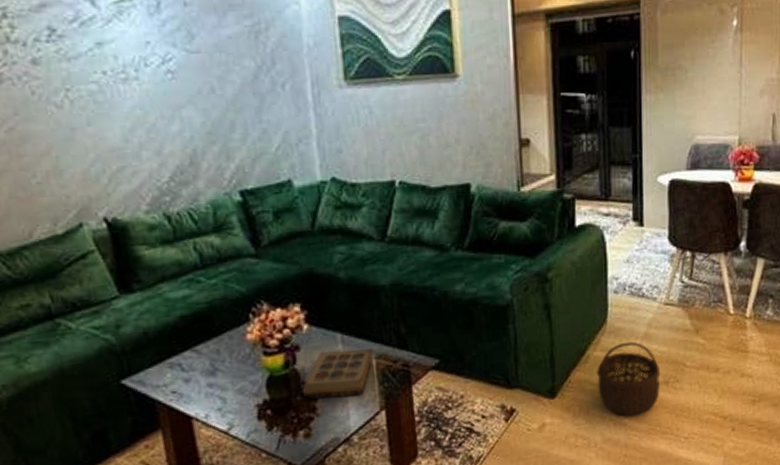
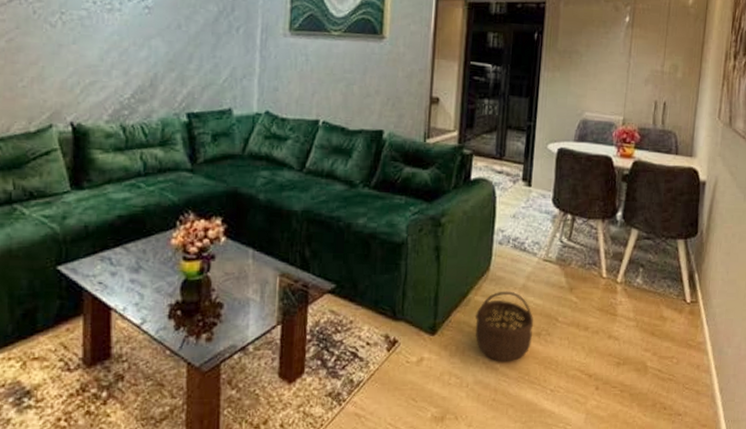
book: present [303,349,373,399] -> none [212,264,278,308]

